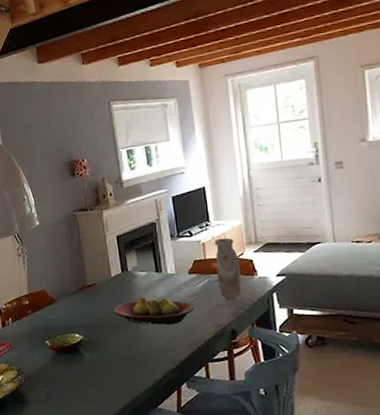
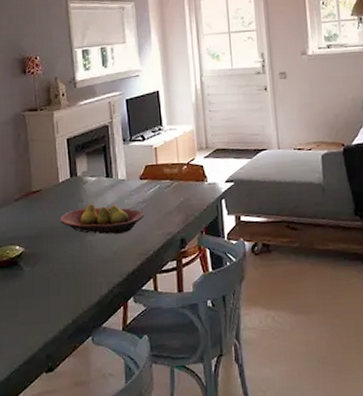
vase: present [214,237,242,299] -> none [166,142,192,206]

